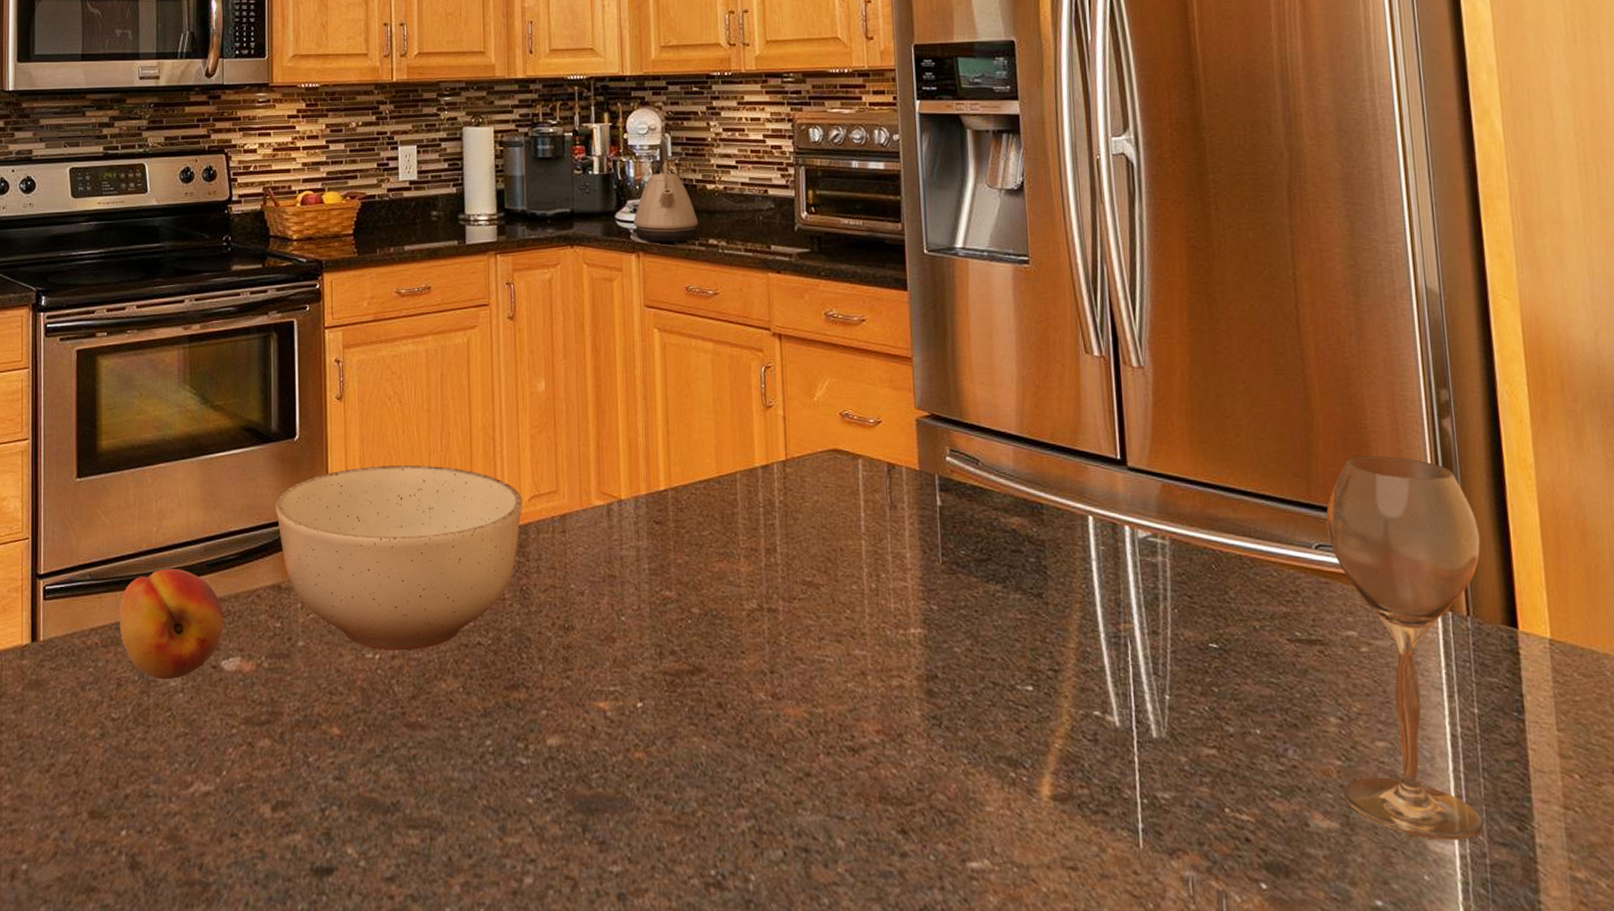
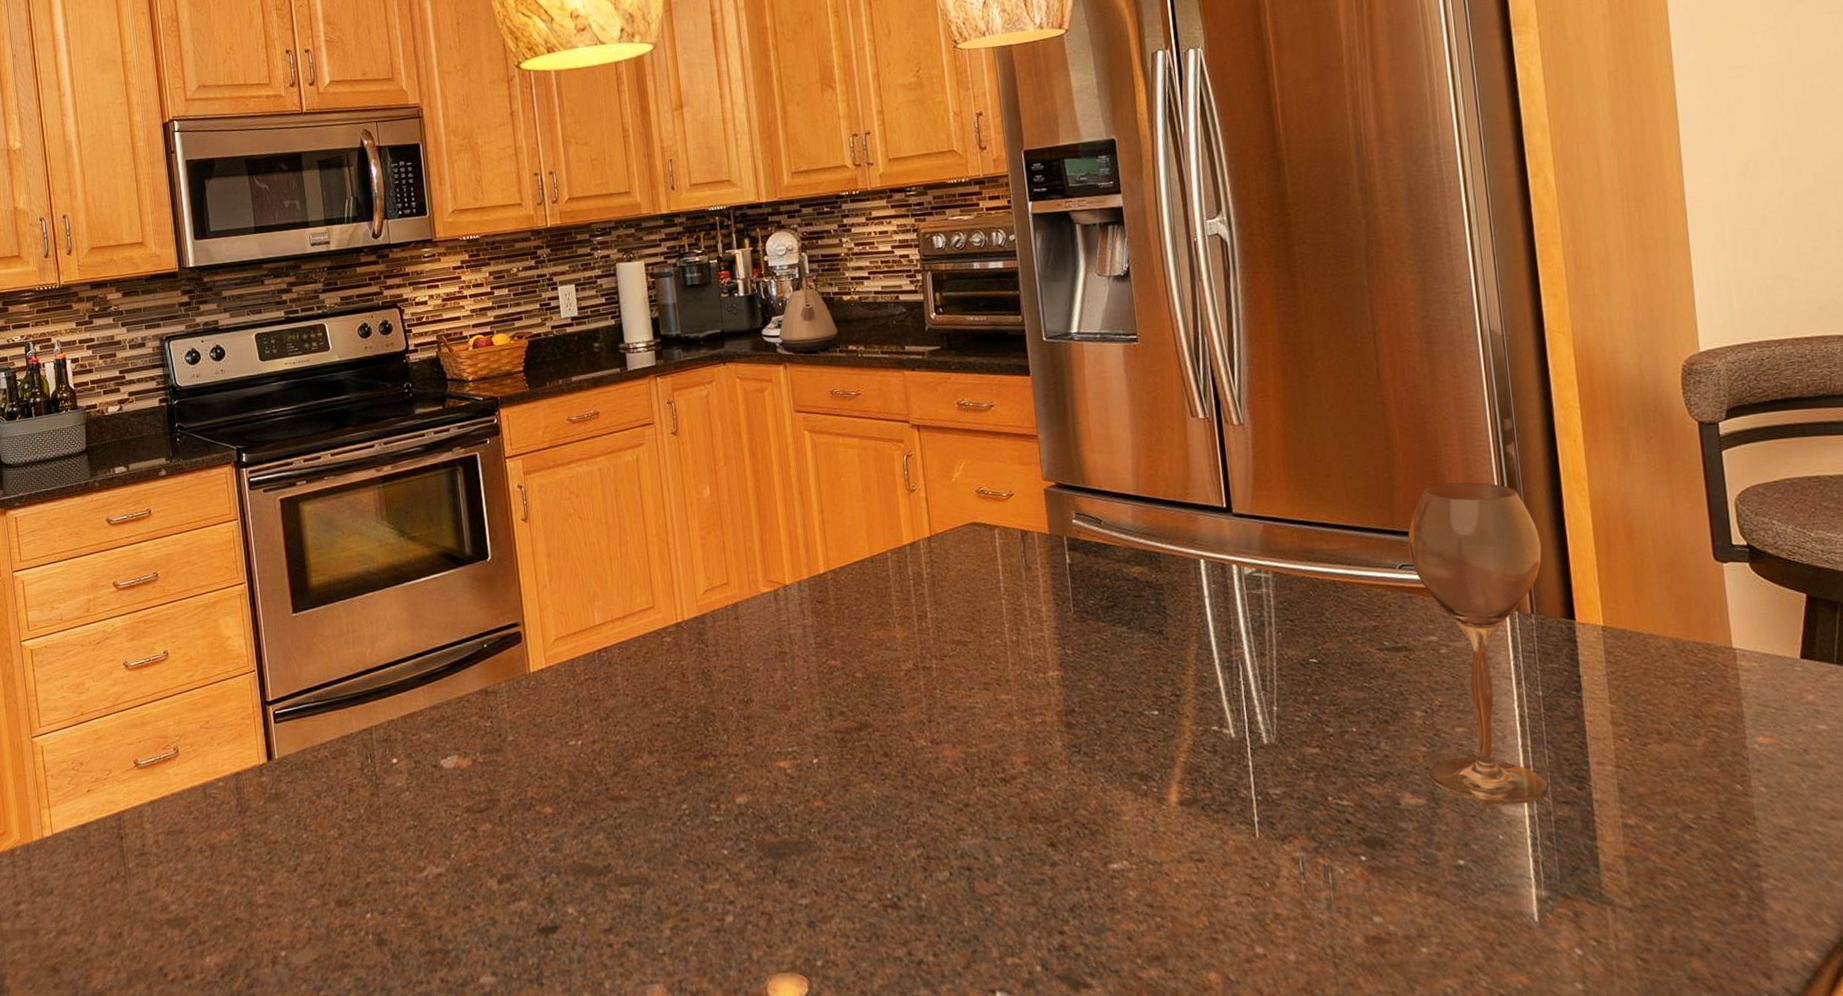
fruit: present [119,569,224,680] -> none [344,684,440,782]
bowl: present [275,465,523,651] -> none [475,571,699,737]

